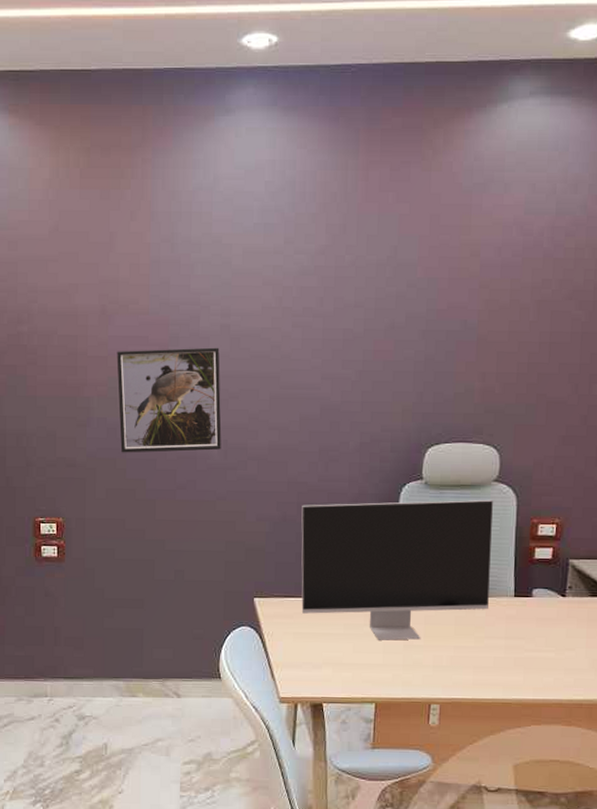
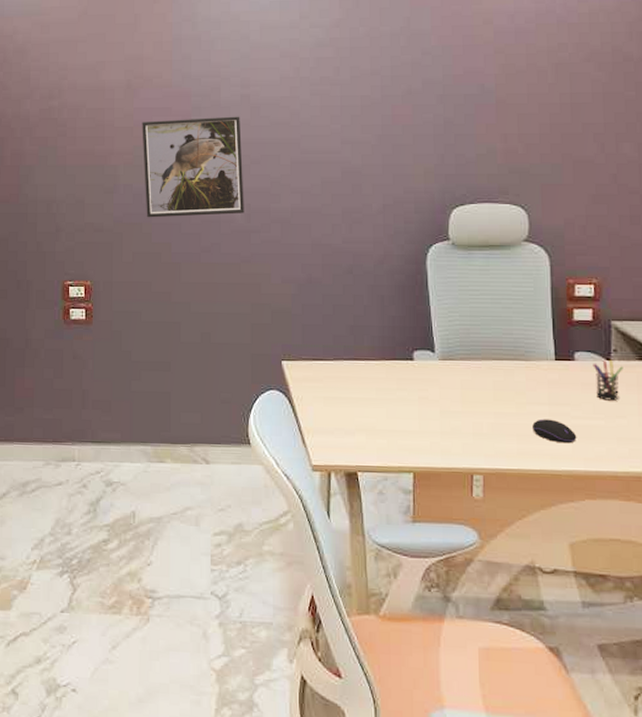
monitor: present [301,499,493,640] -> none [327,259,528,406]
computer mouse: none [488,652,529,675] -> present [532,419,577,444]
pen holder: none [548,596,576,634] -> present [593,359,624,401]

